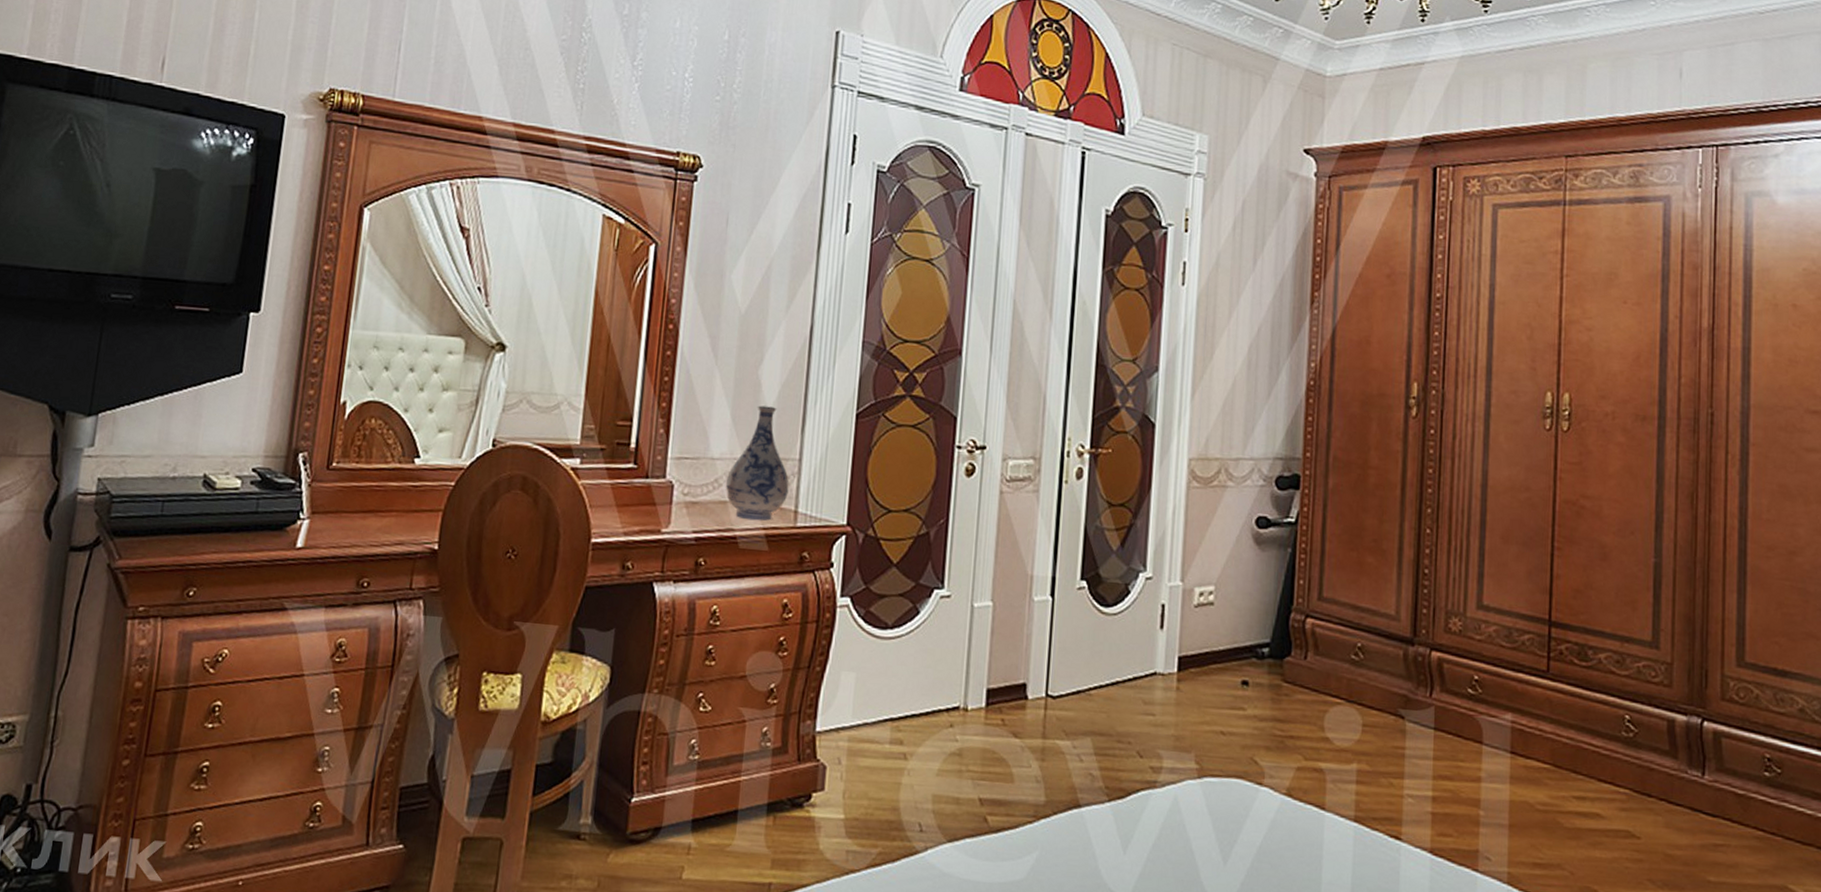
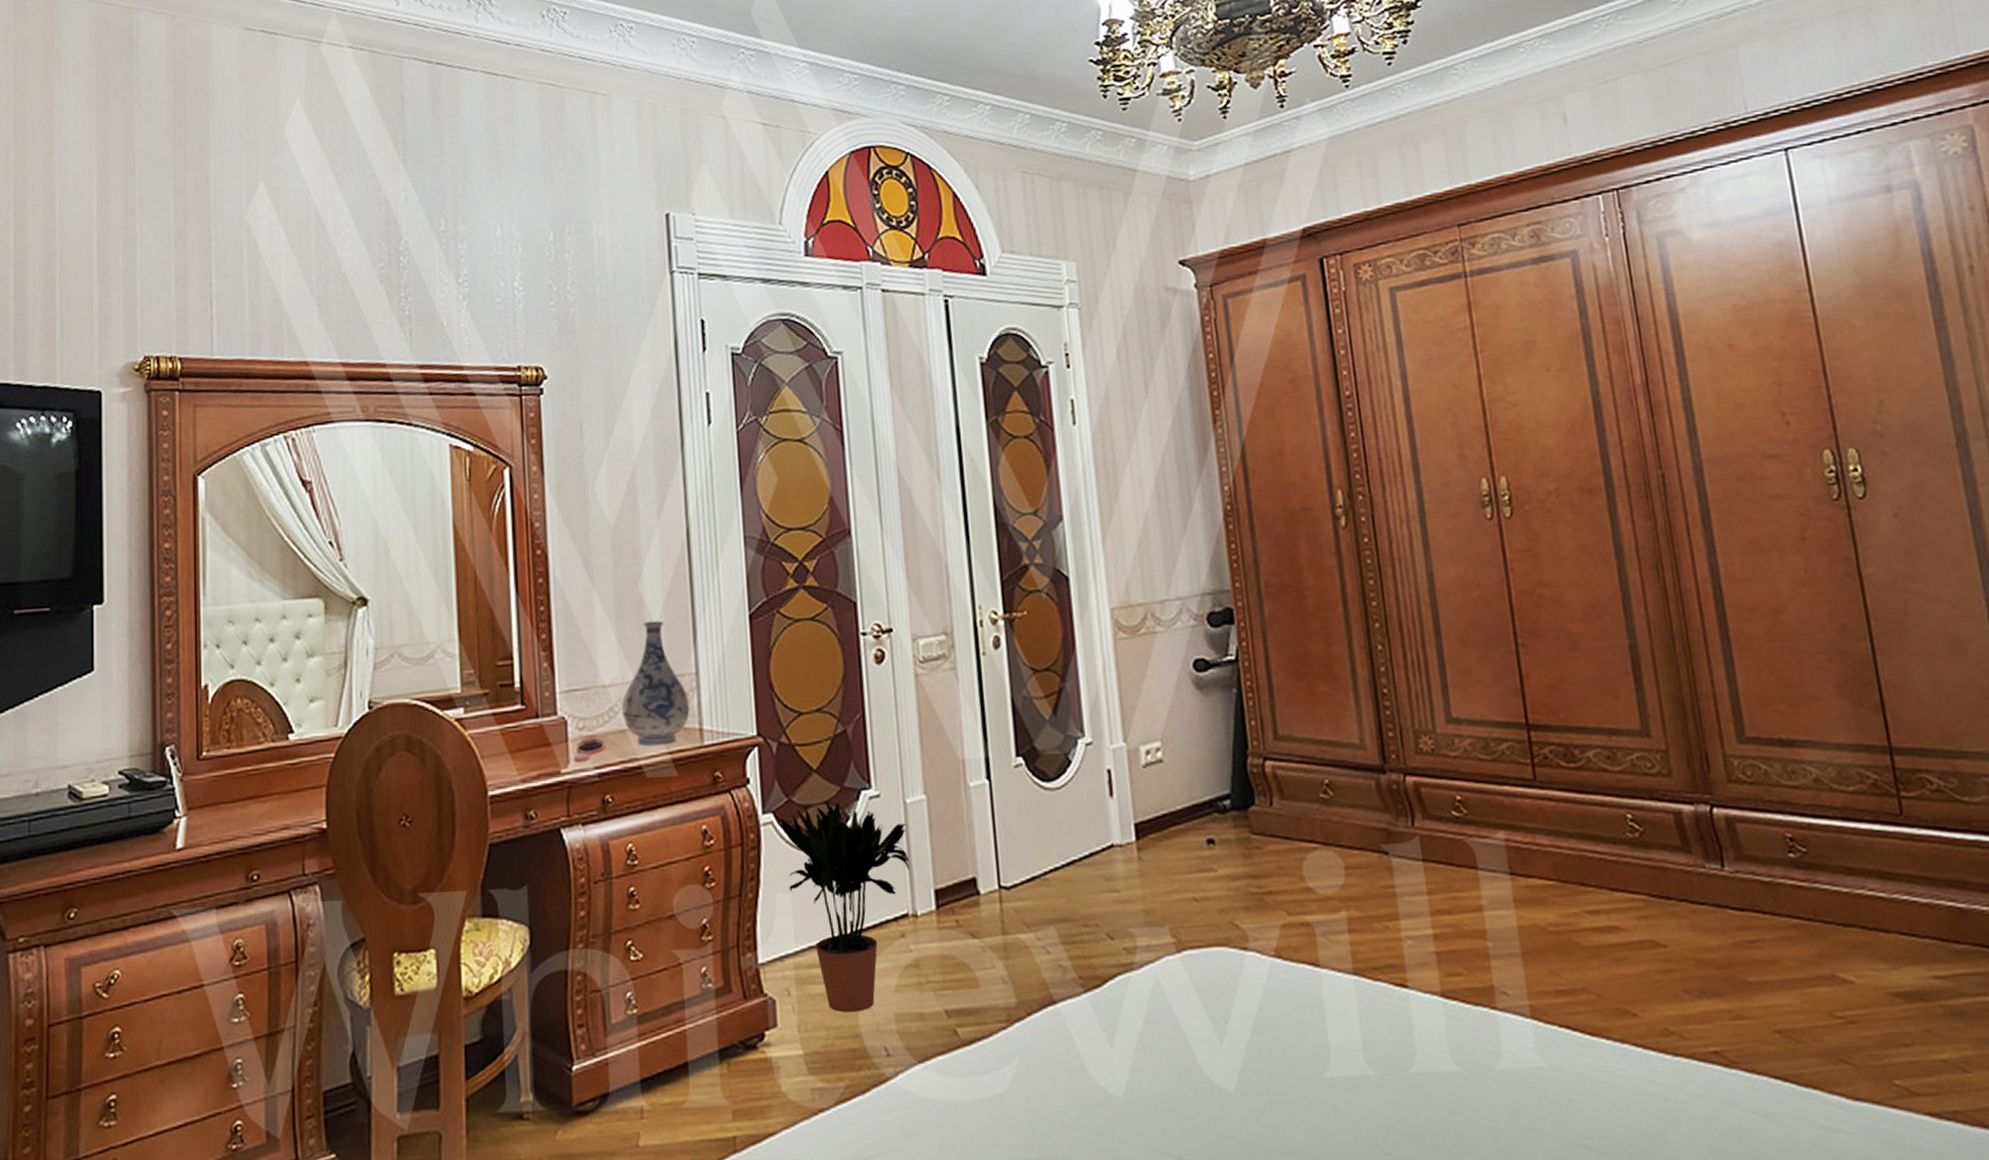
hairbrush: none [674,504,706,526] -> present [573,738,606,764]
potted plant: none [854,593,971,788] -> present [779,801,910,1013]

